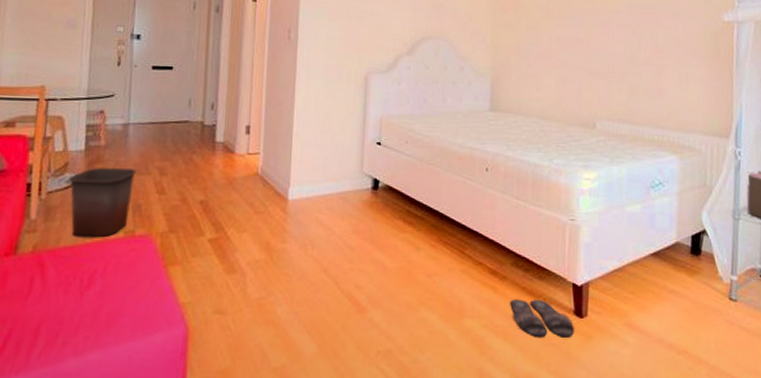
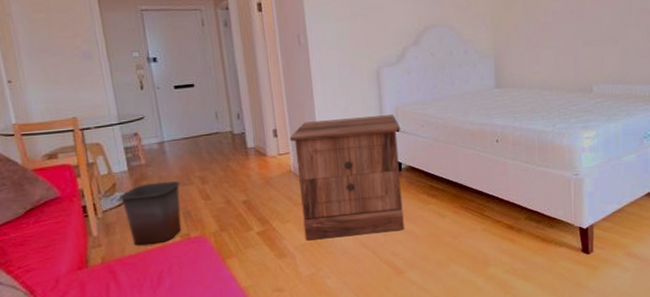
nightstand: none [260,122,384,259] -> present [289,115,404,241]
slippers: present [510,299,574,337] -> none [527,244,583,274]

